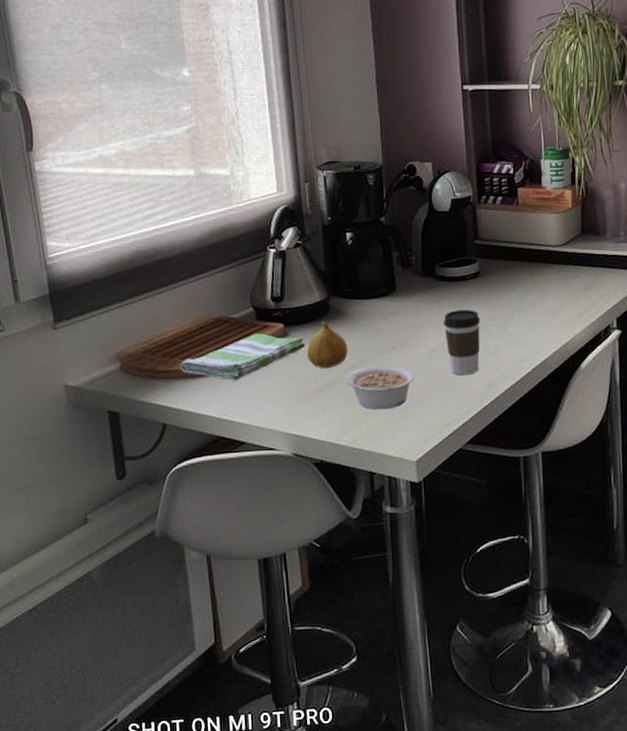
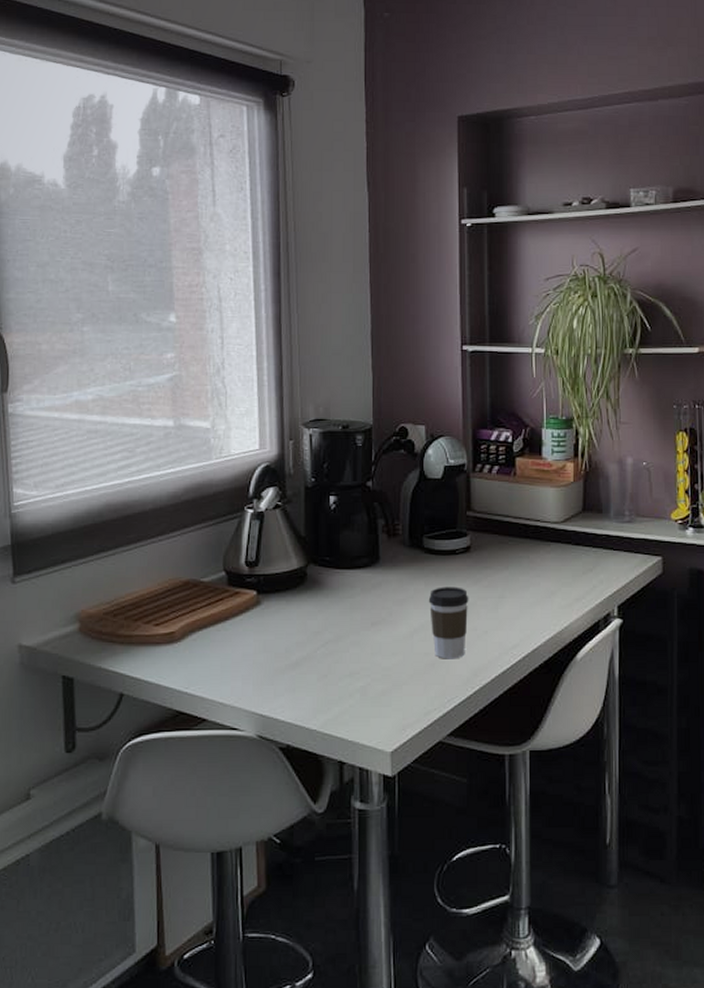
dish towel: present [180,333,306,381] -> none [143,600,279,650]
fruit: present [306,321,348,369] -> none [279,591,324,643]
legume: present [346,365,415,410] -> none [320,643,395,692]

